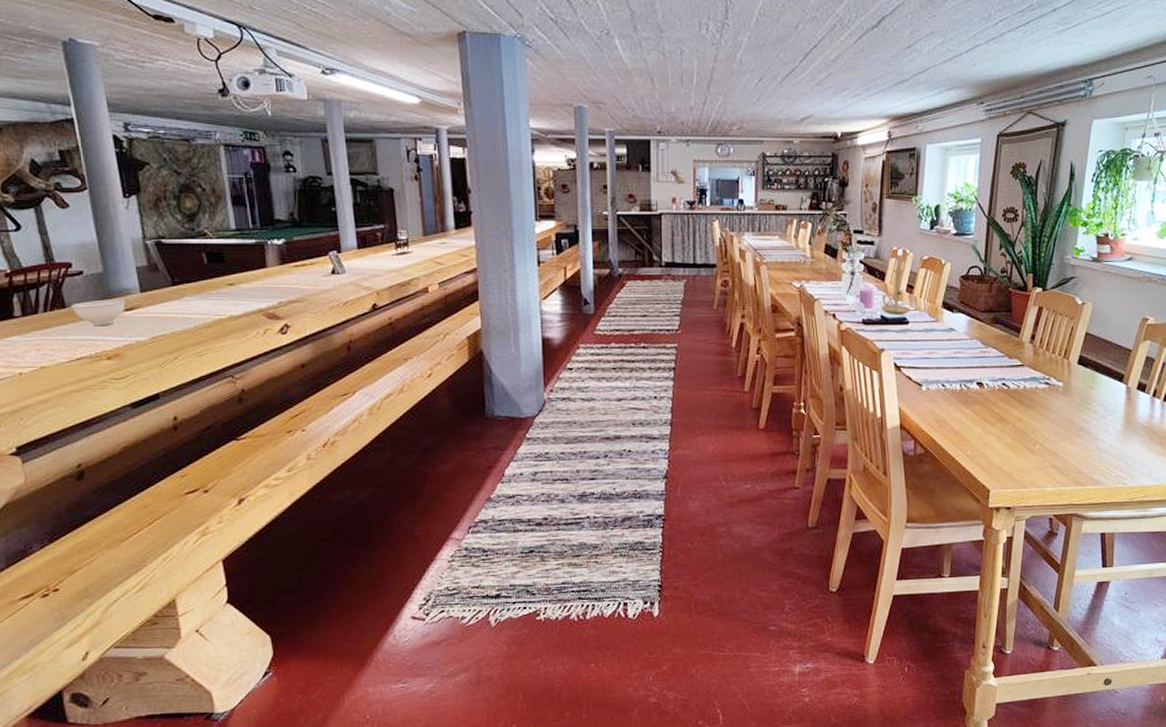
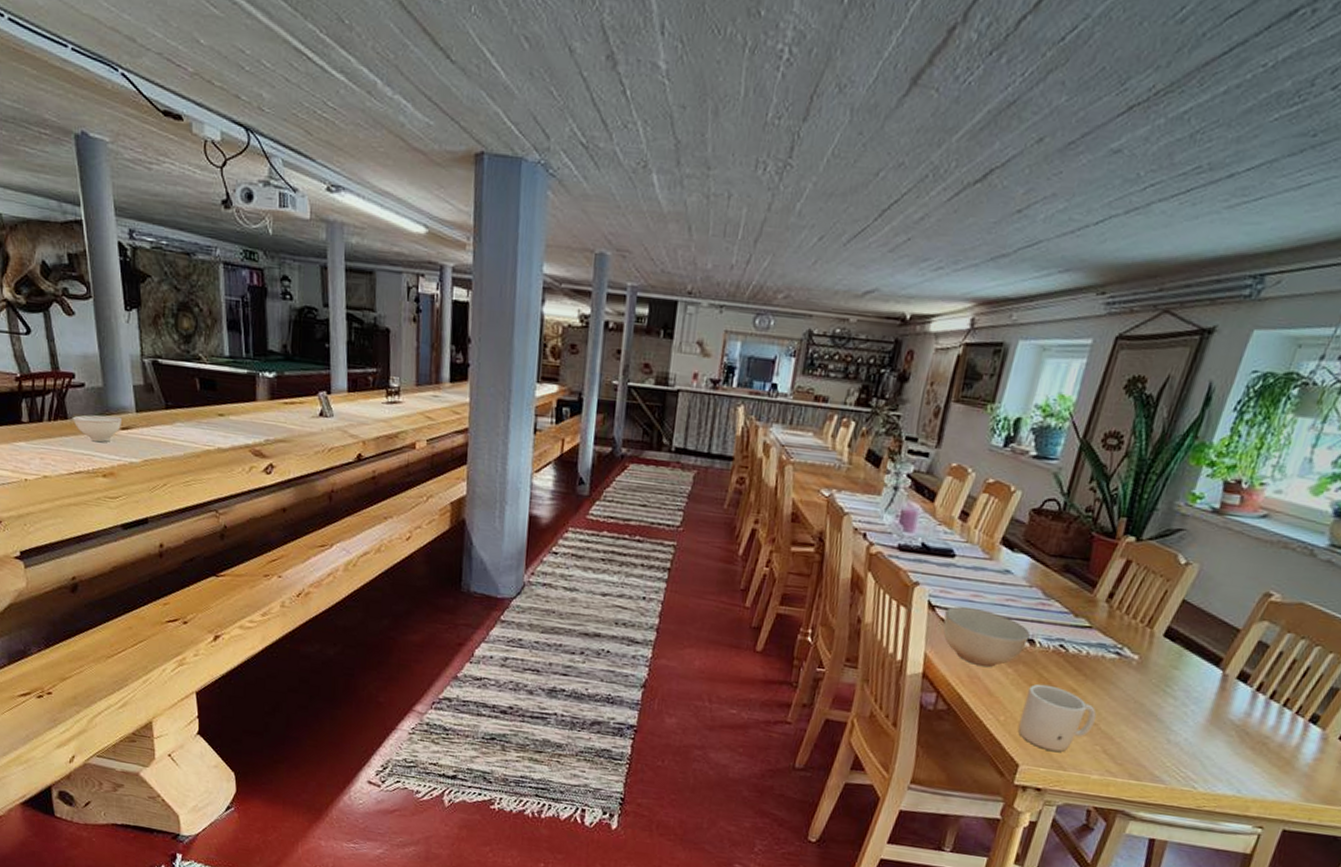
candle holder: present [881,249,910,315] -> none [923,466,964,546]
bowl: none [909,363,978,412] -> present [942,606,1030,668]
mug: none [983,418,1041,474] -> present [1018,684,1097,753]

